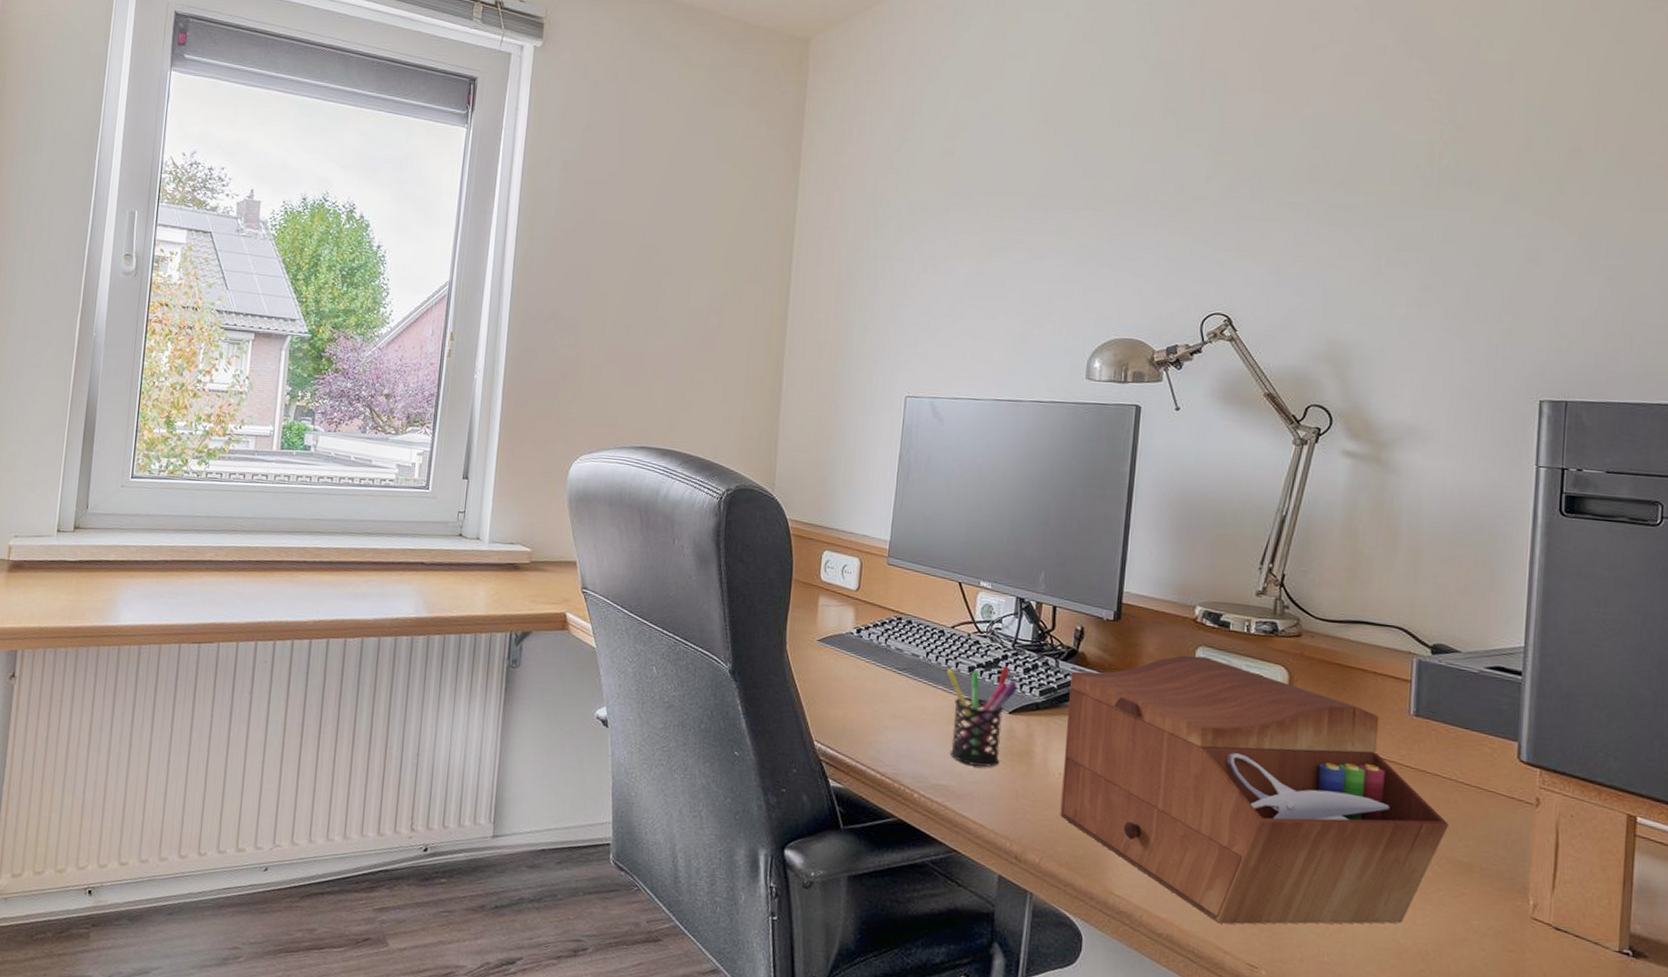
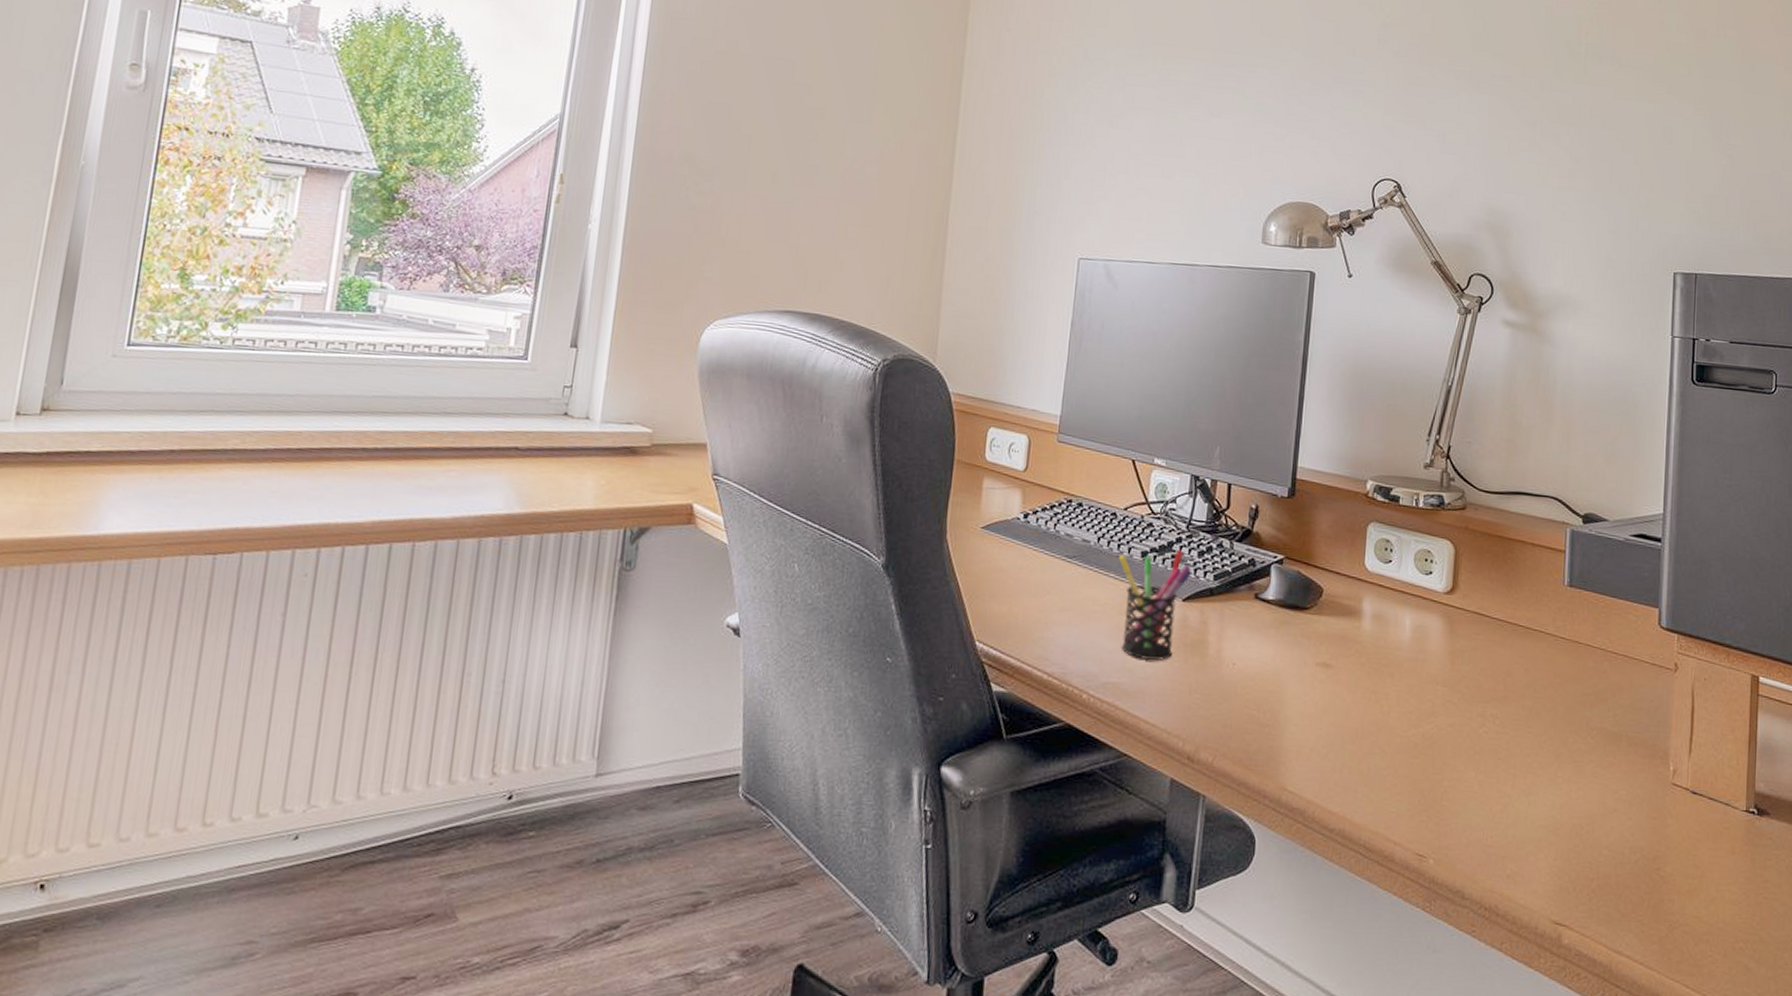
sewing box: present [1060,655,1449,925] -> none [1233,532,1599,814]

